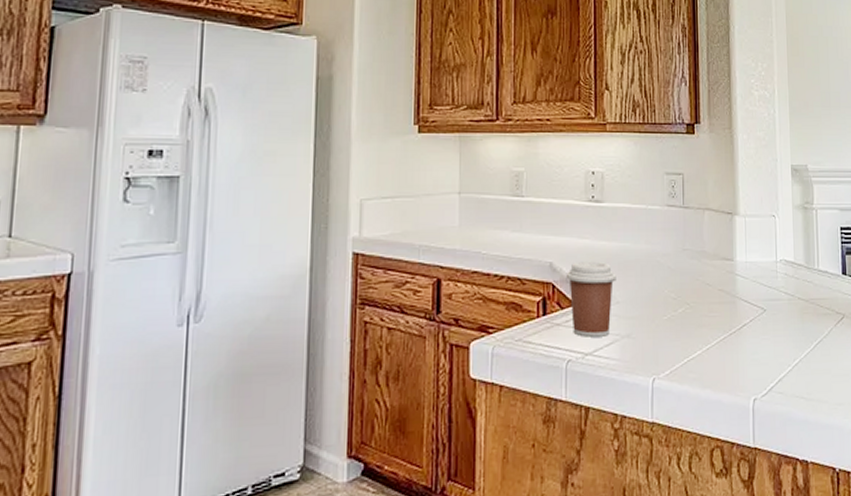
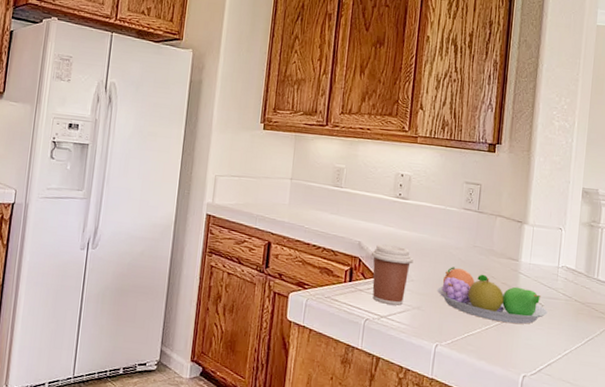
fruit bowl: none [647,278,771,338] -> present [436,267,548,325]

